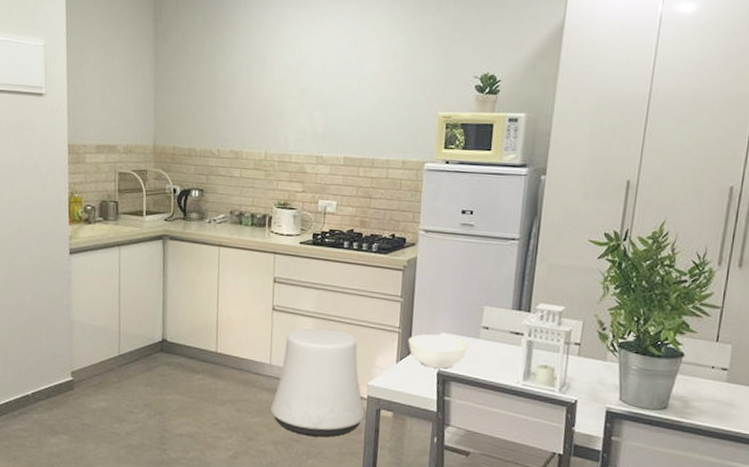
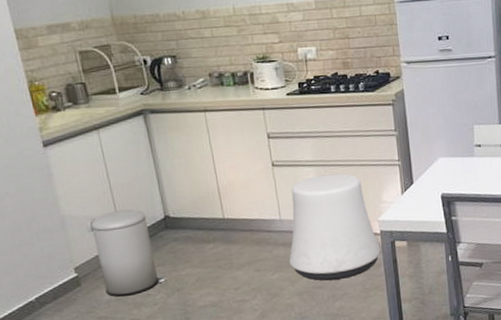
pedal bin: none [90,325,153,410] -> present [86,209,168,297]
bowl: present [408,334,469,369] -> none [409,159,466,193]

